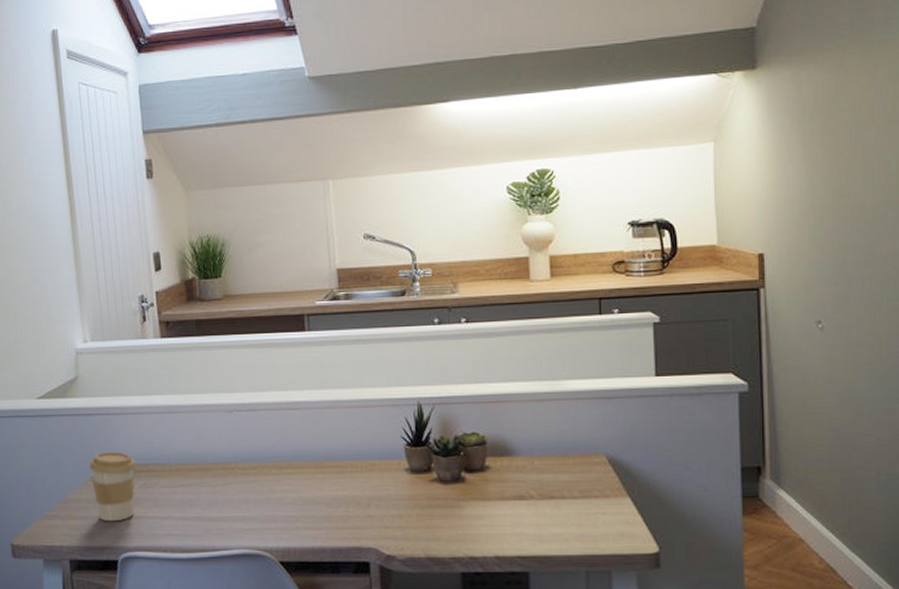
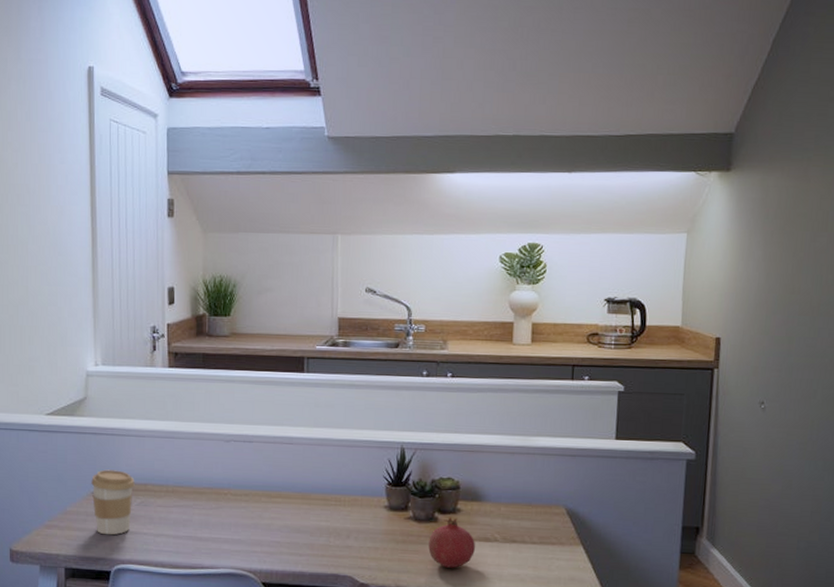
fruit: none [457,476,510,532] -> present [428,517,476,568]

